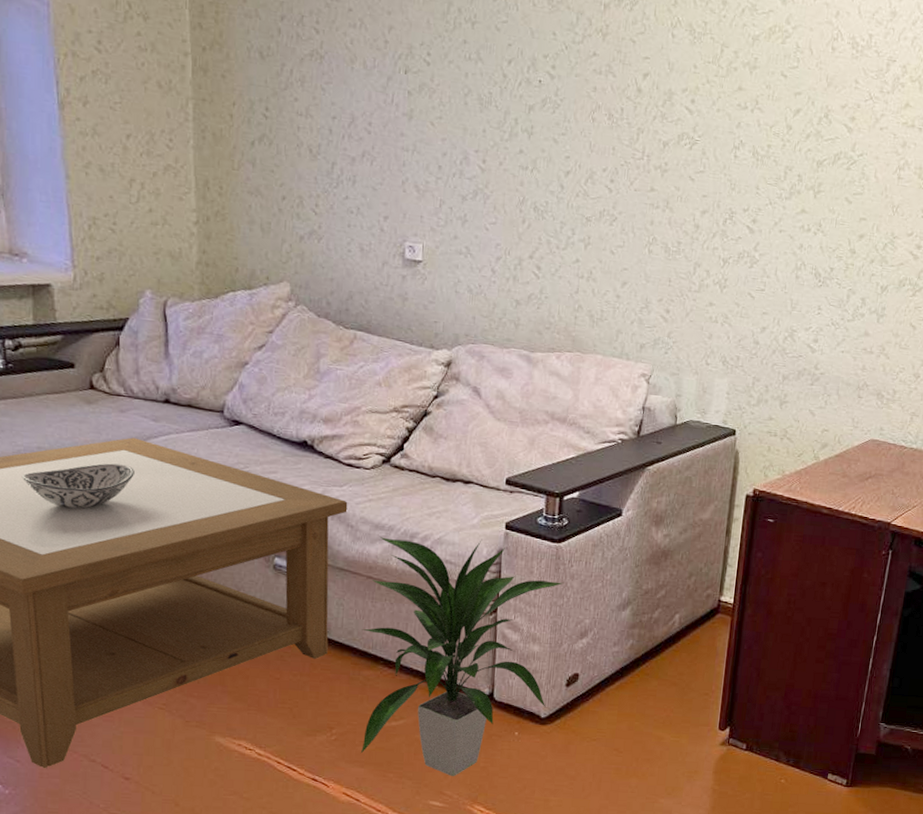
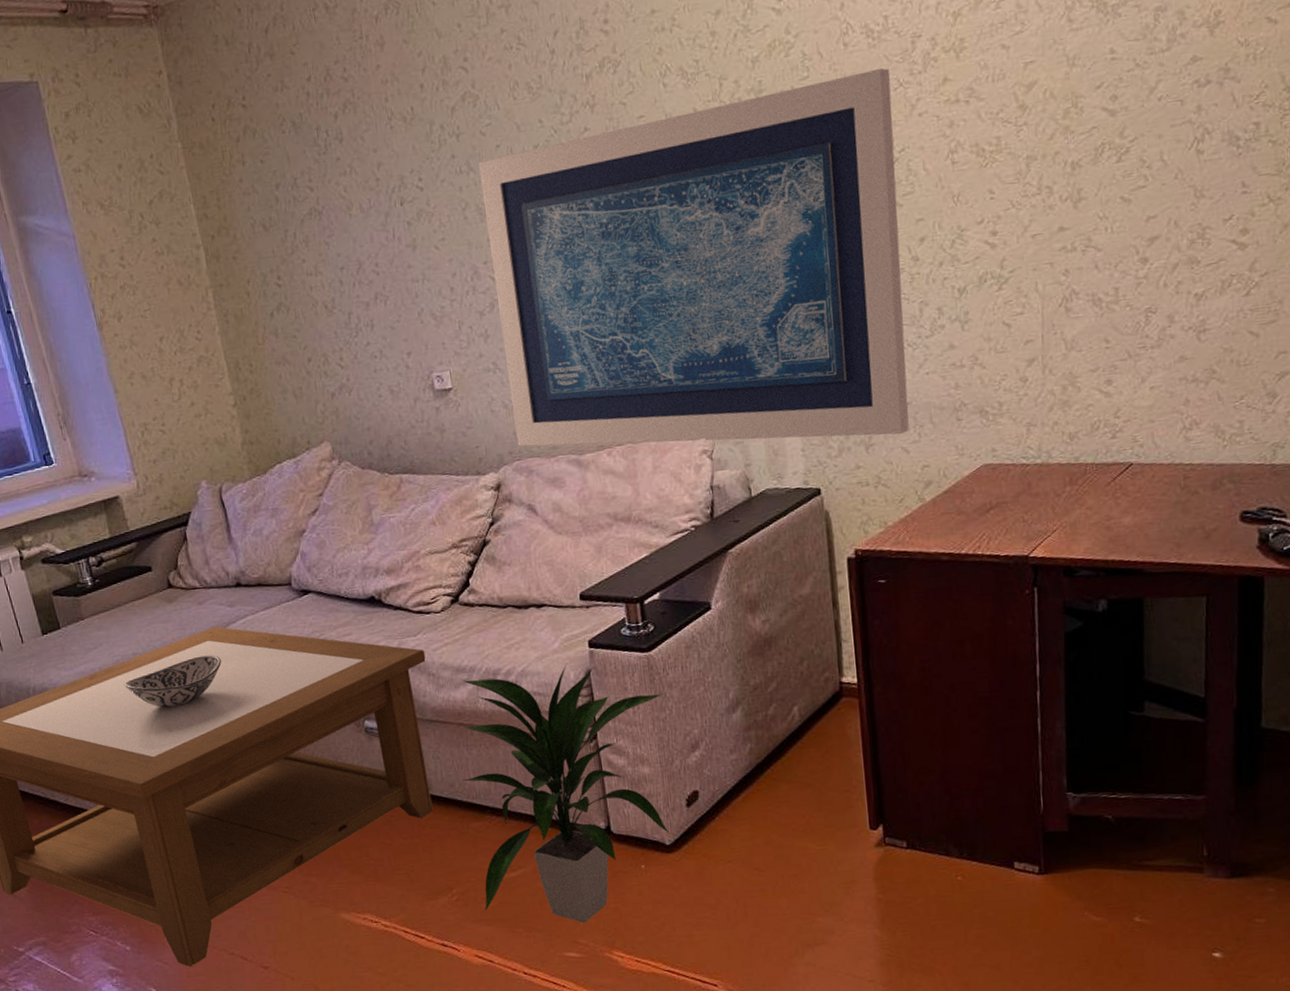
wall art: none [474,54,865,399] -> present [479,68,909,447]

